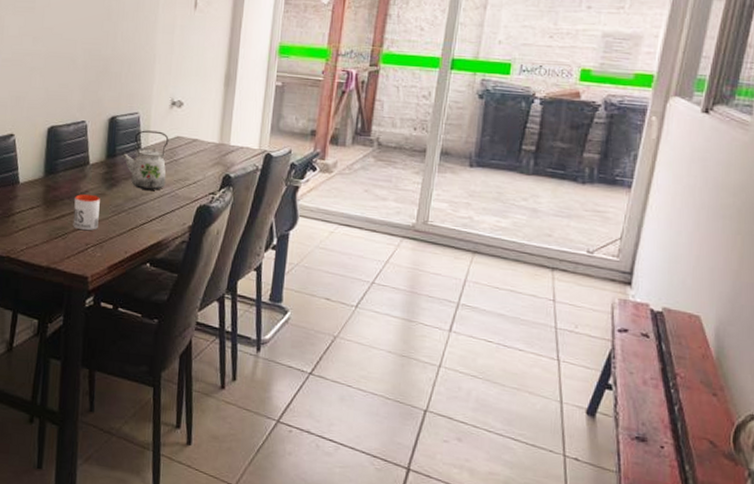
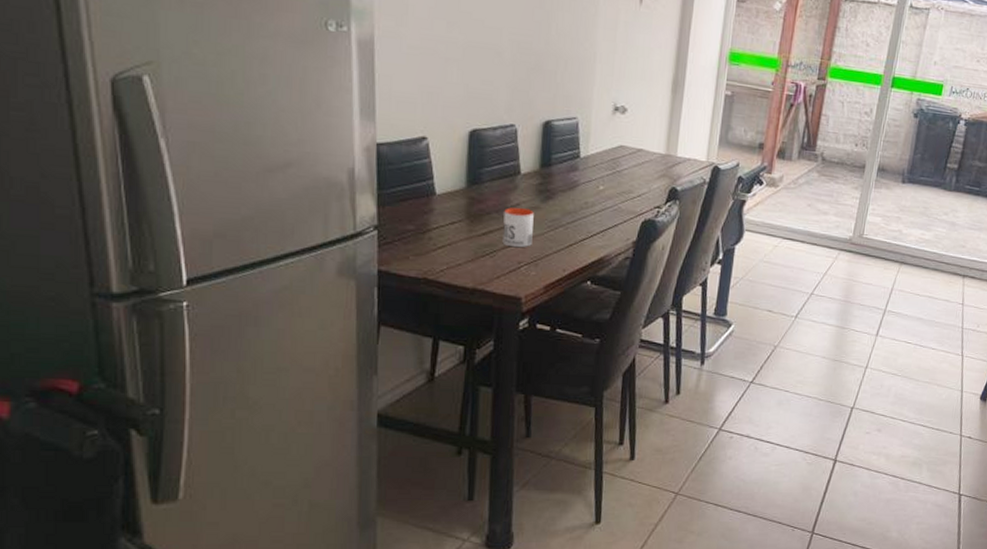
kettle: present [120,130,169,190] -> none [556,137,611,204]

